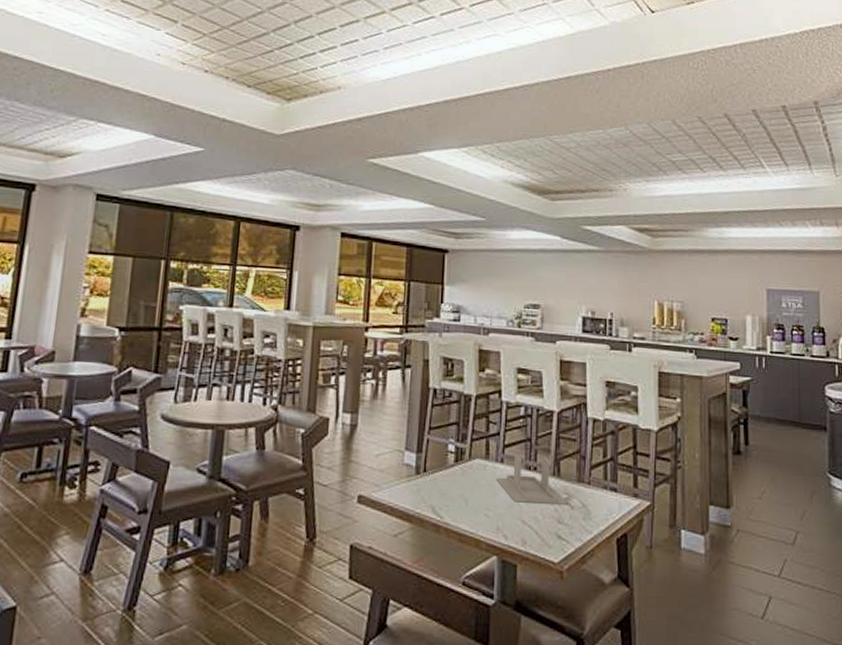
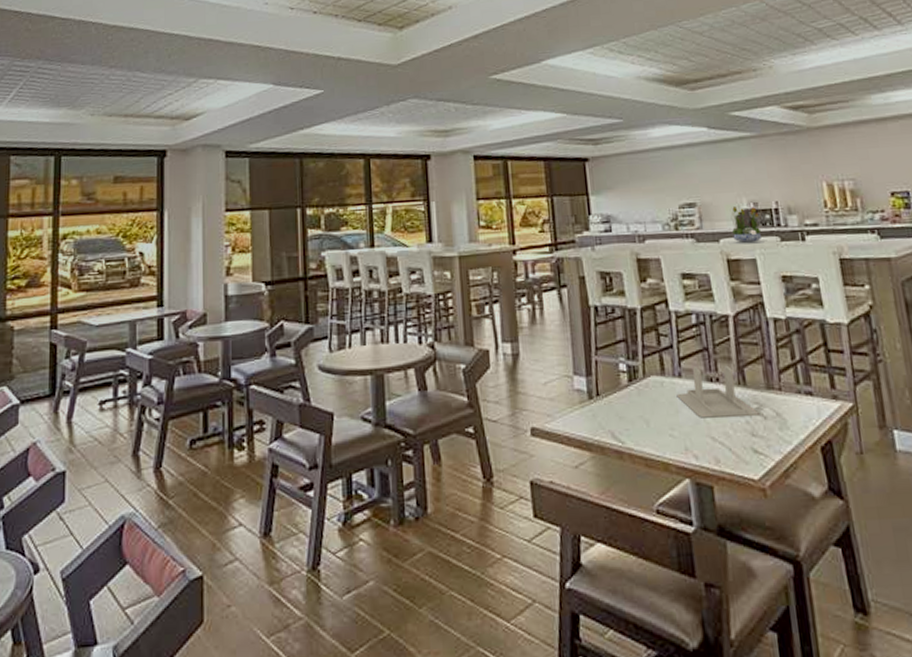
flower arrangement: none [569,313,598,348] -> present [730,207,762,243]

